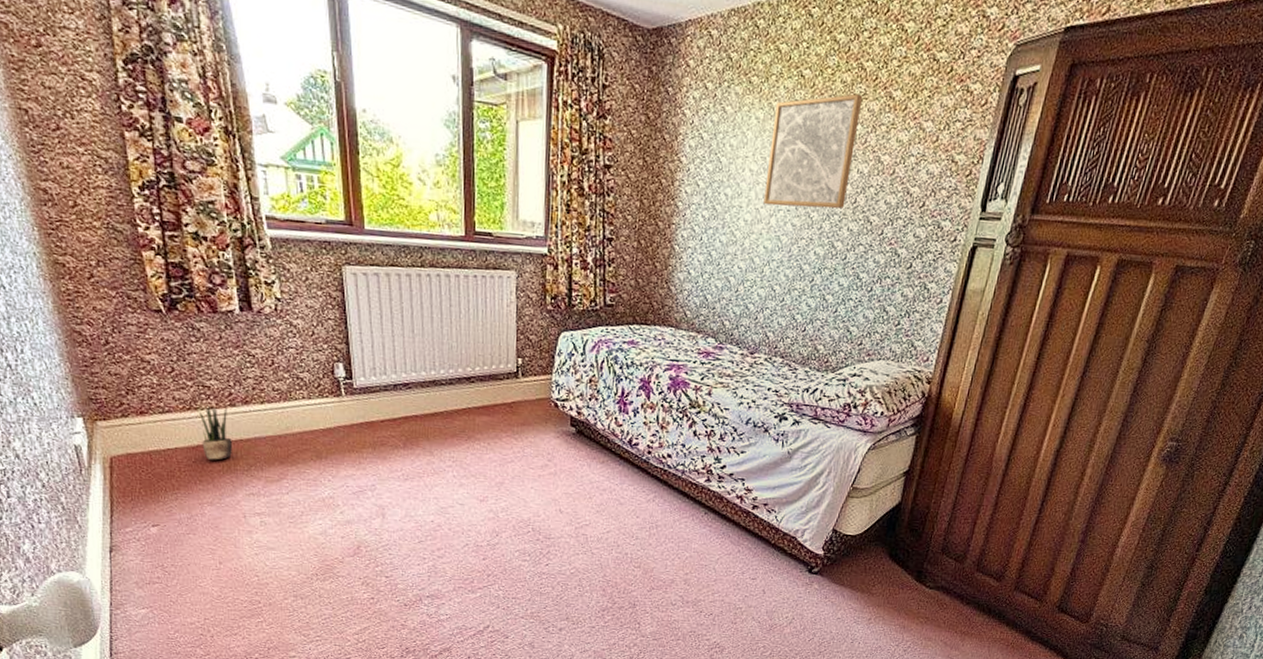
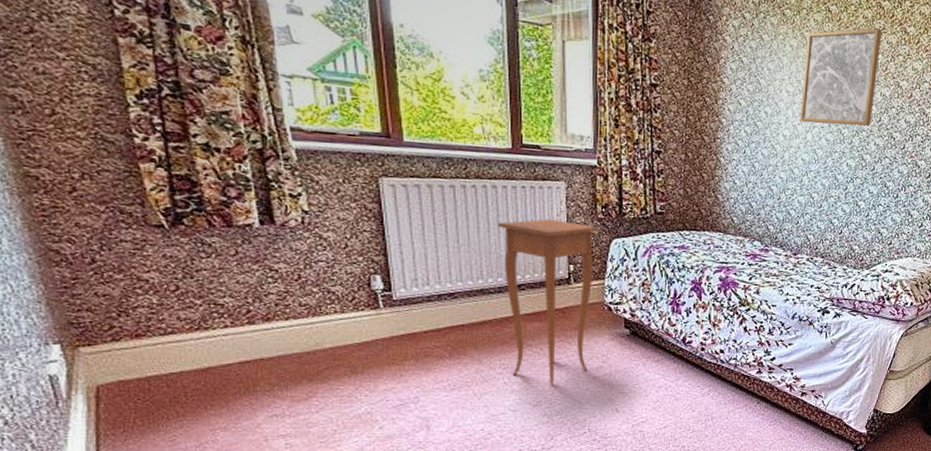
potted plant: present [200,405,232,460] -> none [211,324,251,382]
side table: none [449,309,547,482] -> present [497,219,598,386]

